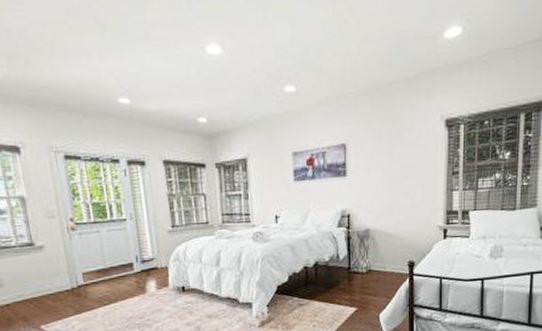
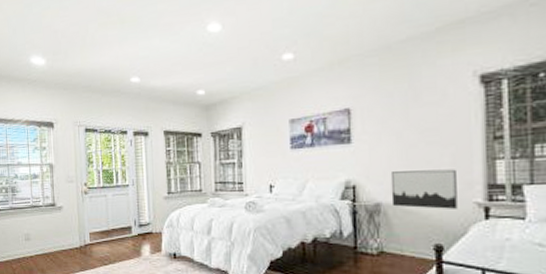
wall art: none [377,199,425,232] -> present [390,169,458,209]

